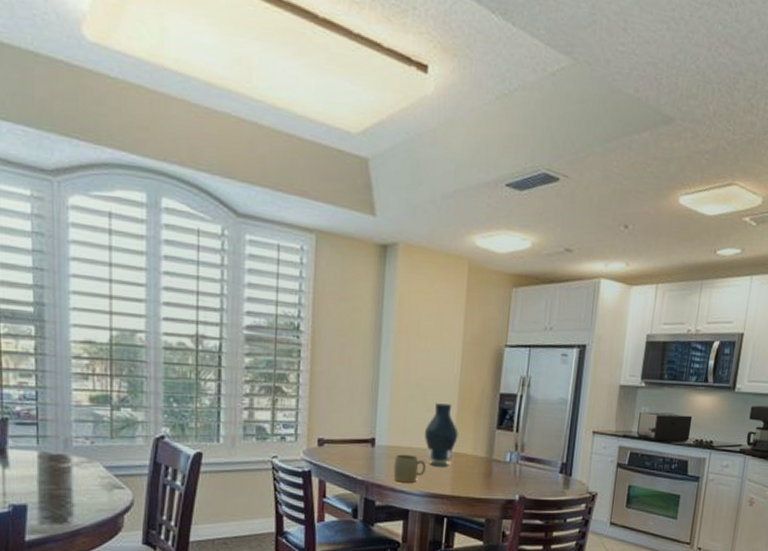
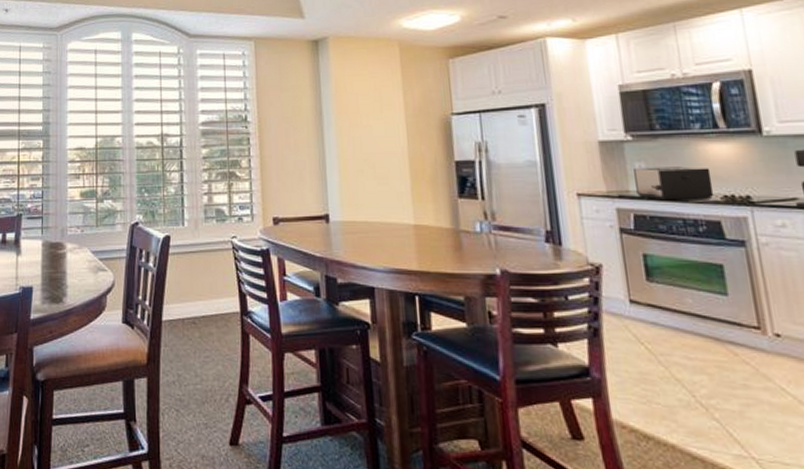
mug: present [393,454,426,483] -> none [351,229,386,258]
vase: present [424,403,459,467] -> none [378,176,416,241]

